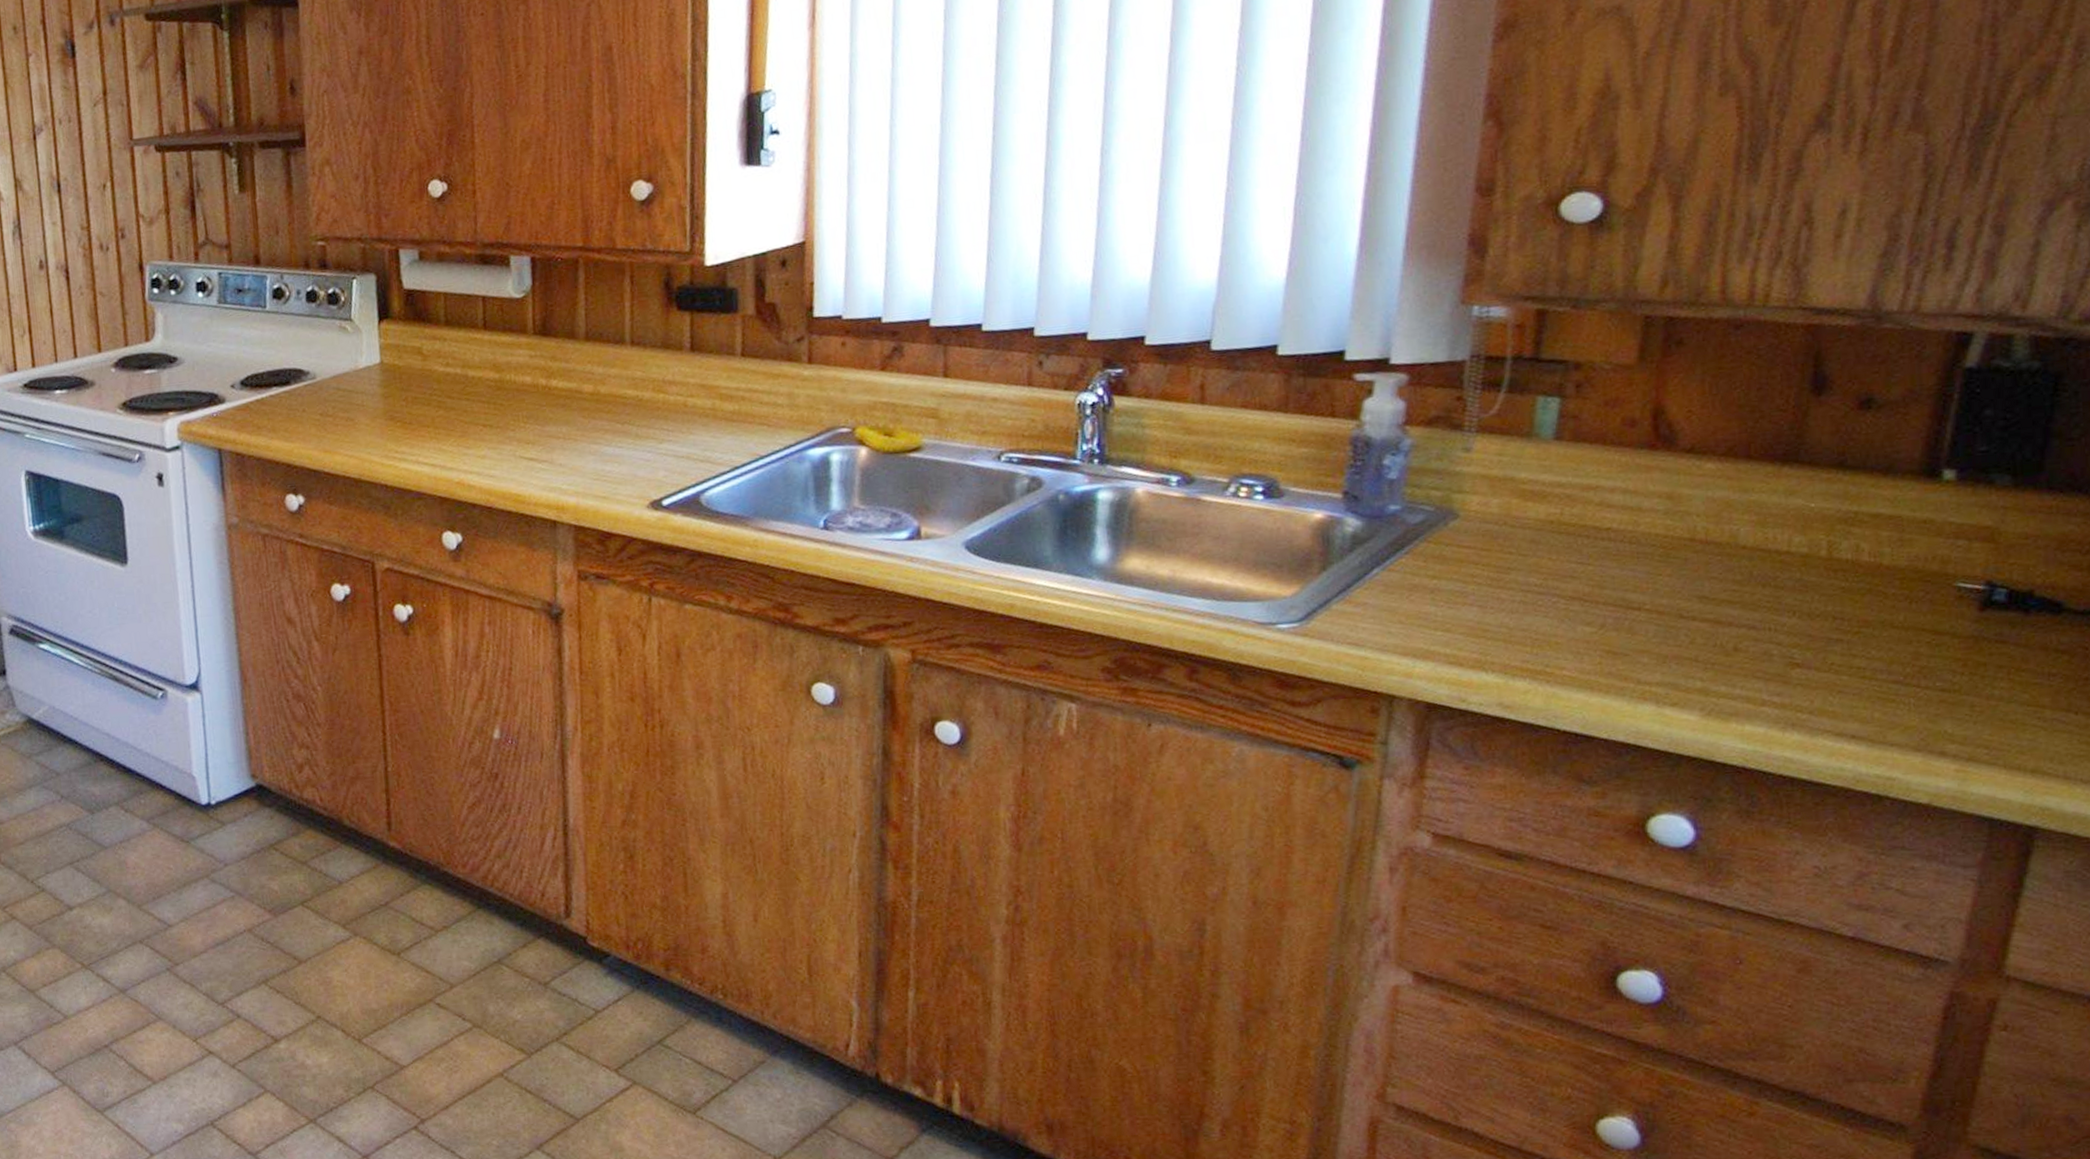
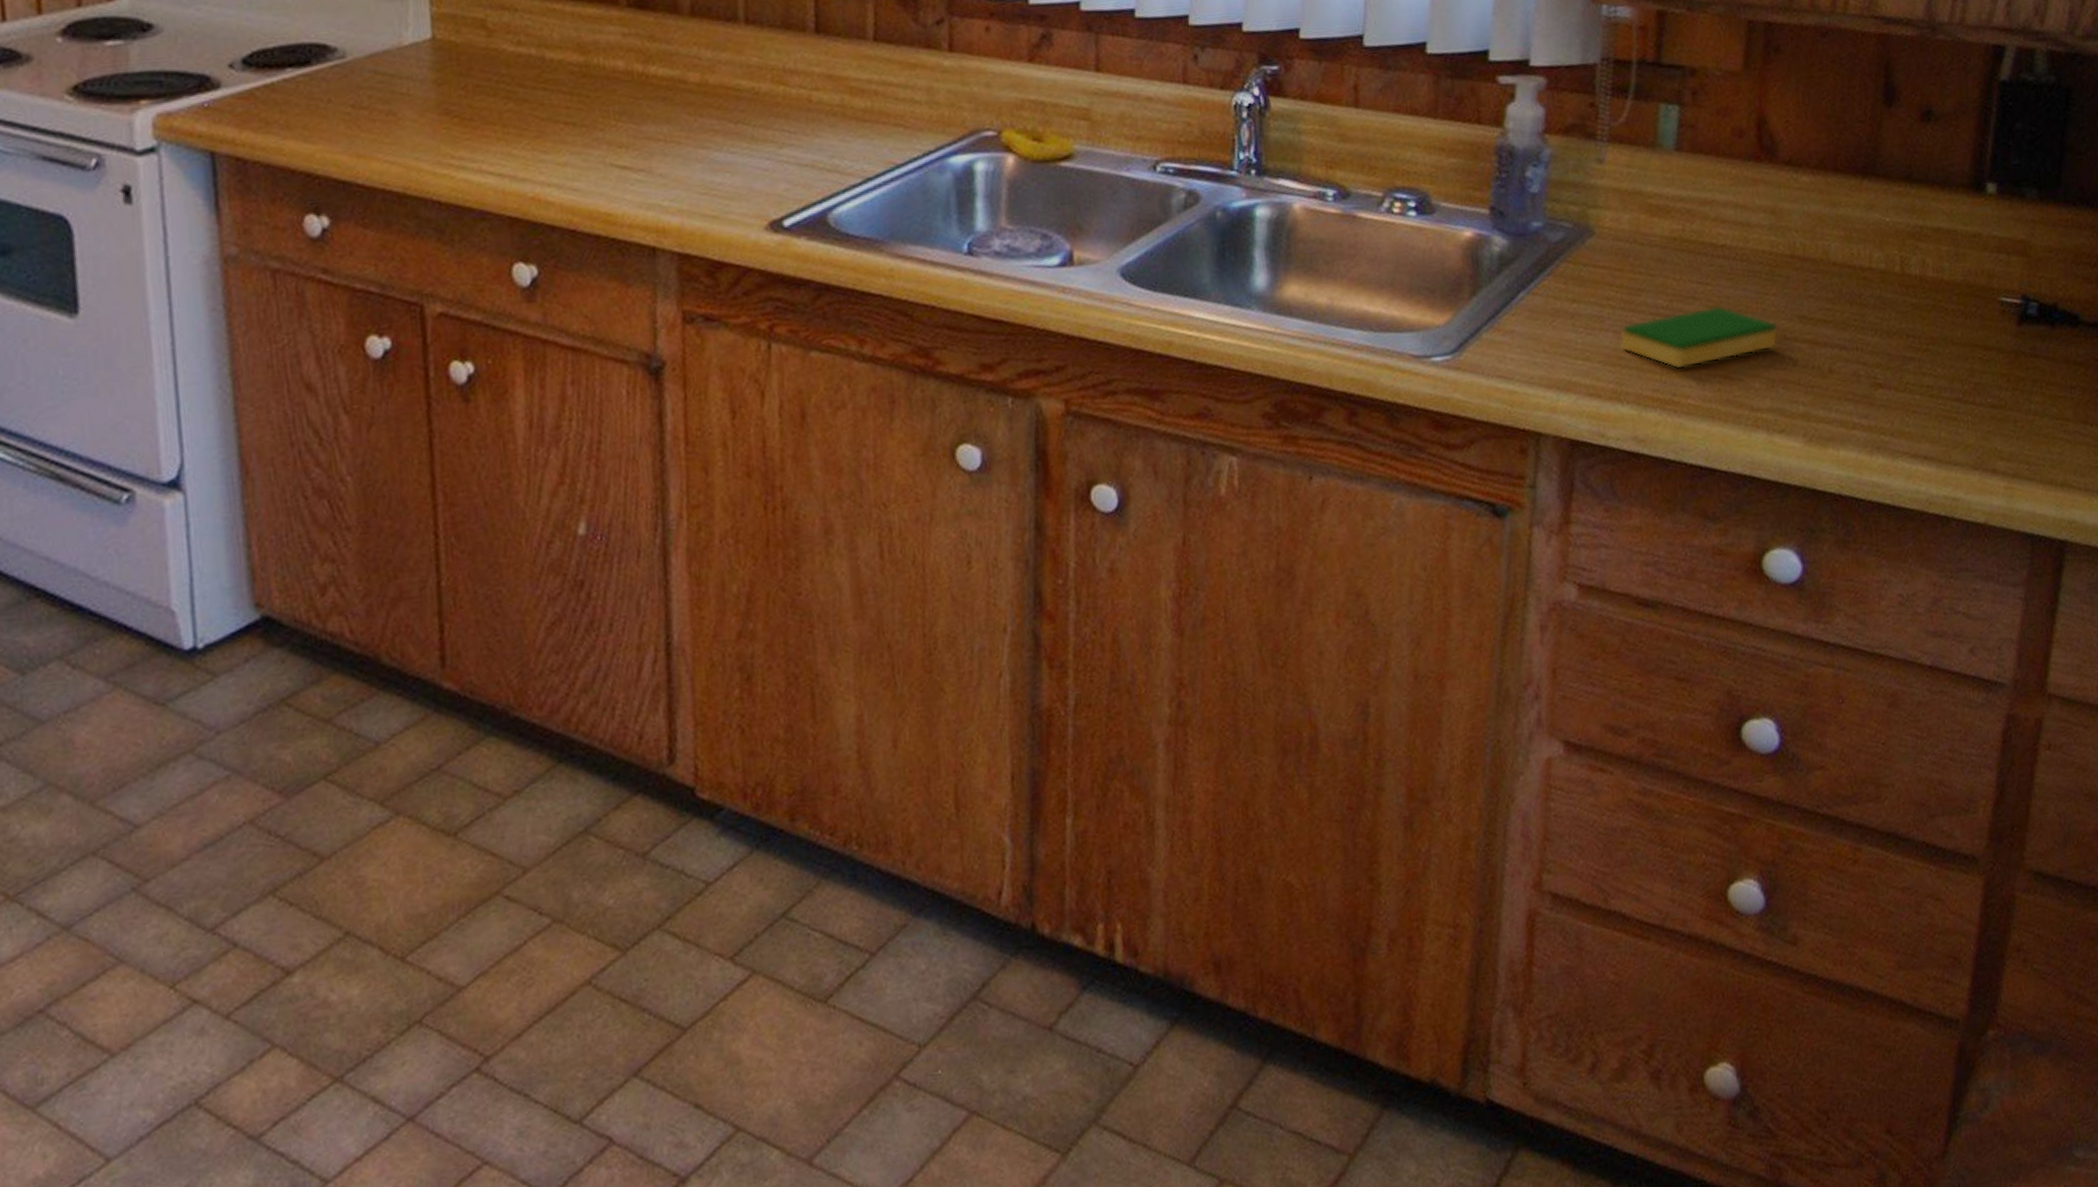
dish sponge: none [1485,584,1673,643] -> present [1620,305,1778,369]

